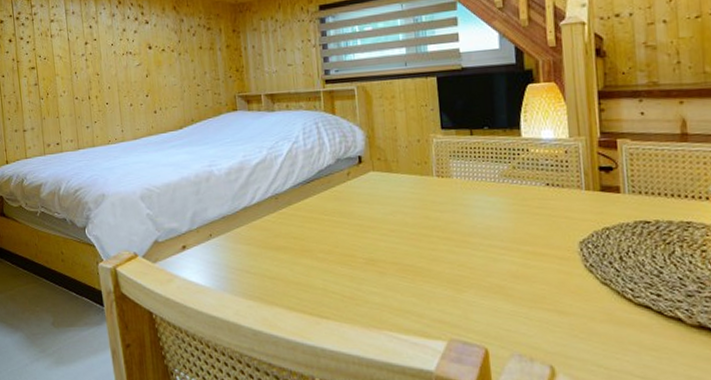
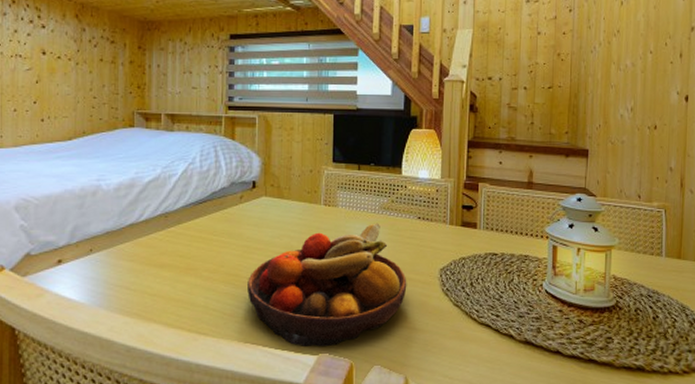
fruit bowl: none [364,192,542,332] -> present [247,223,407,347]

